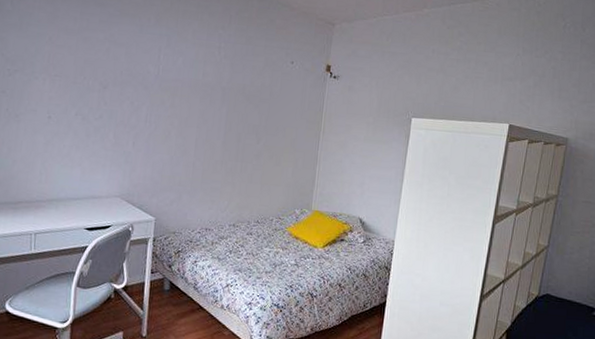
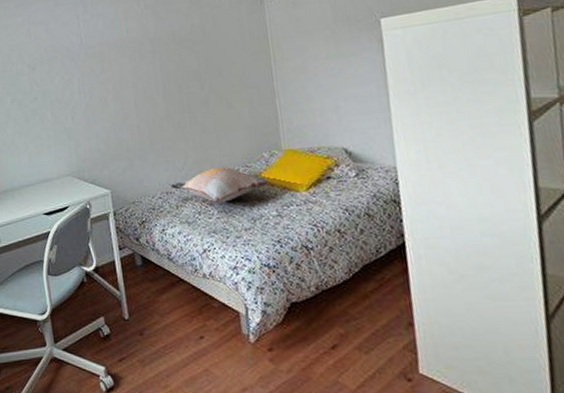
decorative pillow: none [210,214,296,246] -> present [170,167,271,203]

